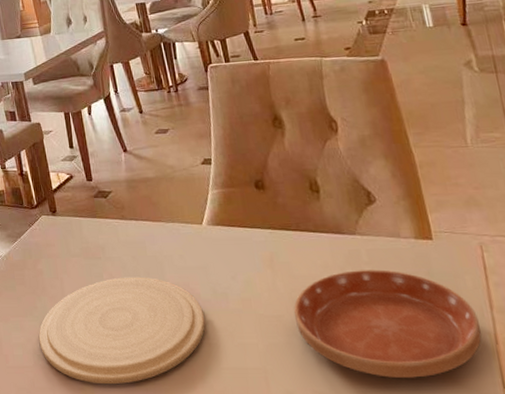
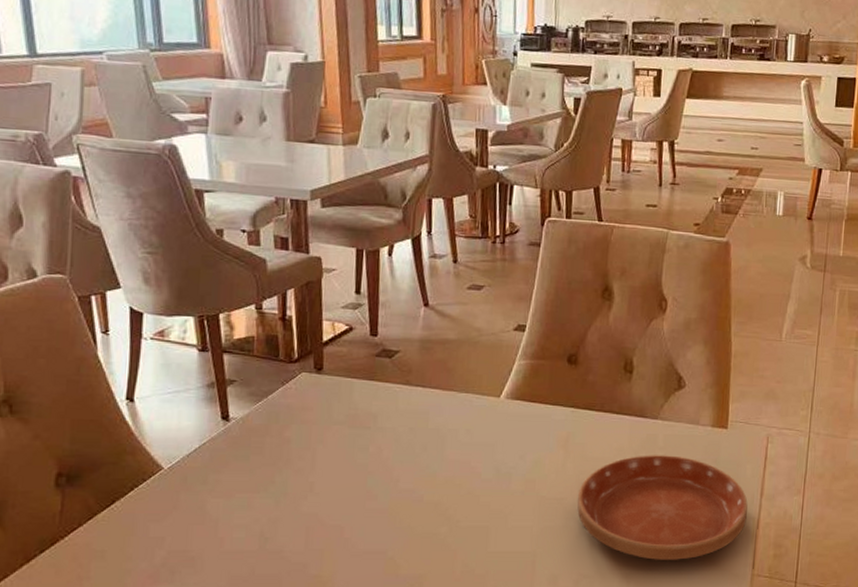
plate: present [38,277,206,385] -> none [270,451,481,571]

